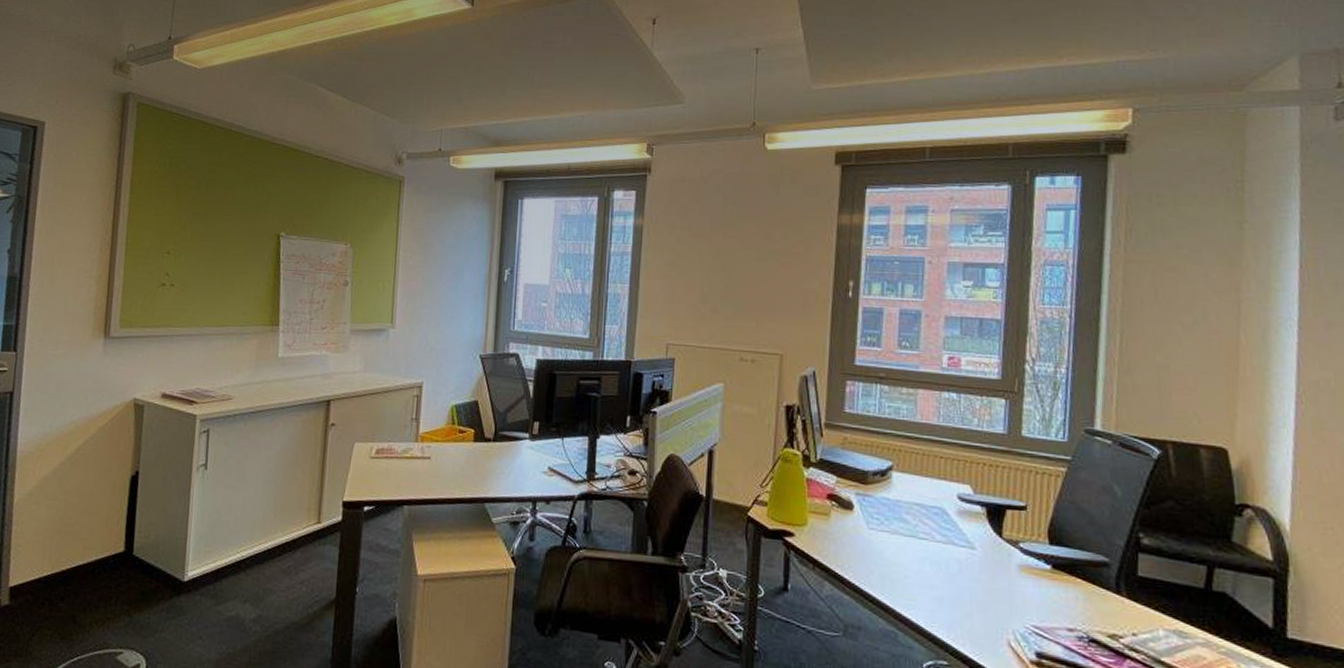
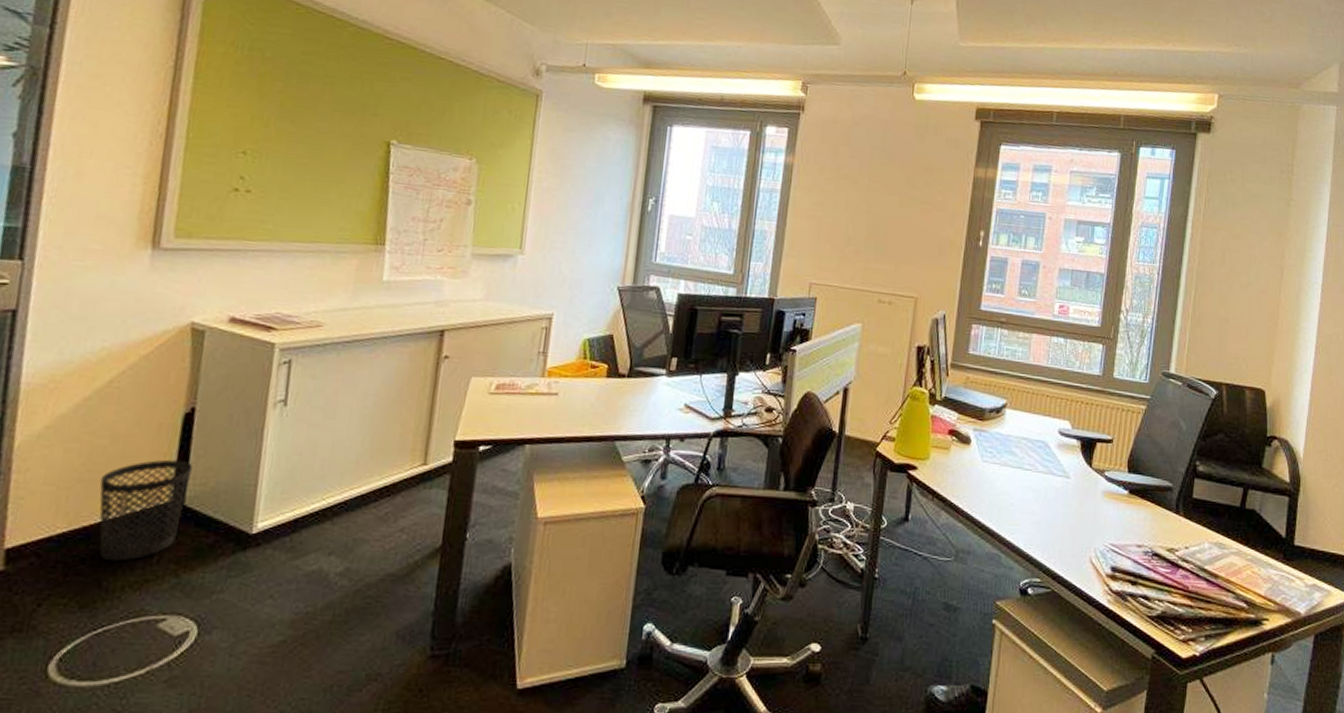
wastebasket: none [72,515,139,601] -> present [99,459,194,562]

